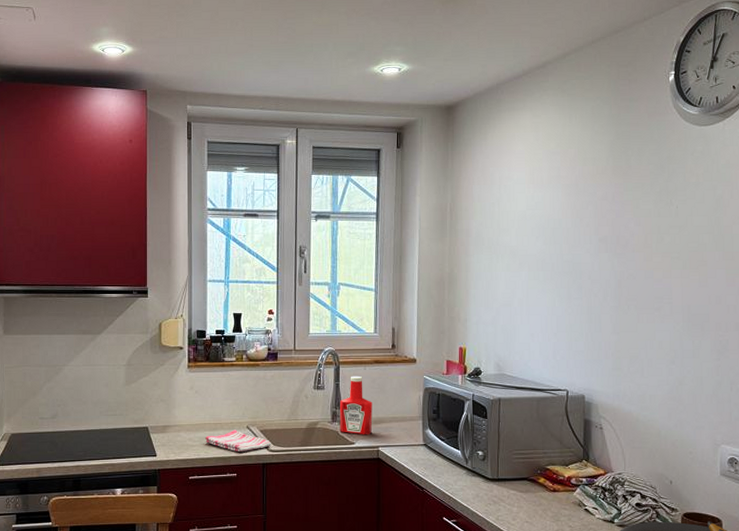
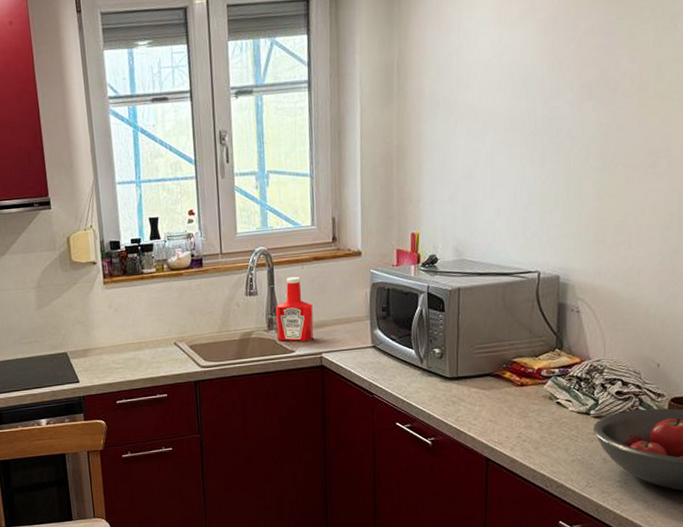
dish towel: present [205,429,271,453] -> none [130,347,203,372]

